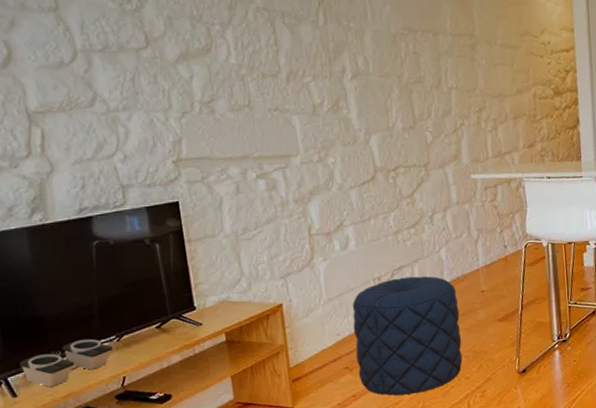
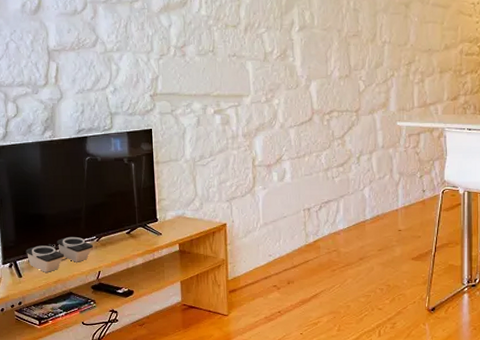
pouf: present [352,276,463,396] -> none [283,210,378,317]

